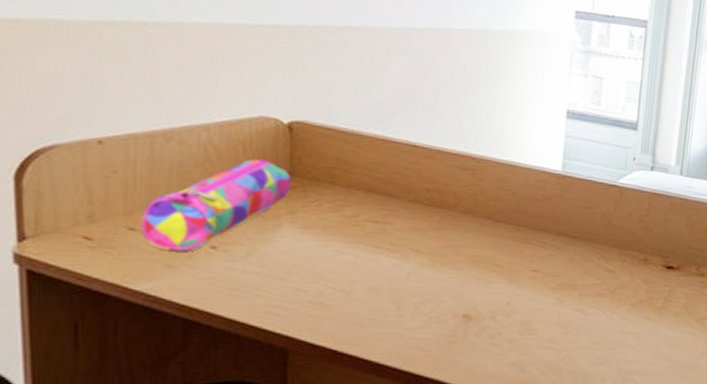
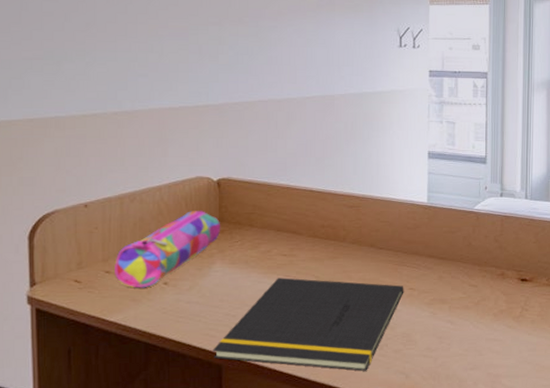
notepad: none [276,249,526,362] -> present [213,278,404,371]

